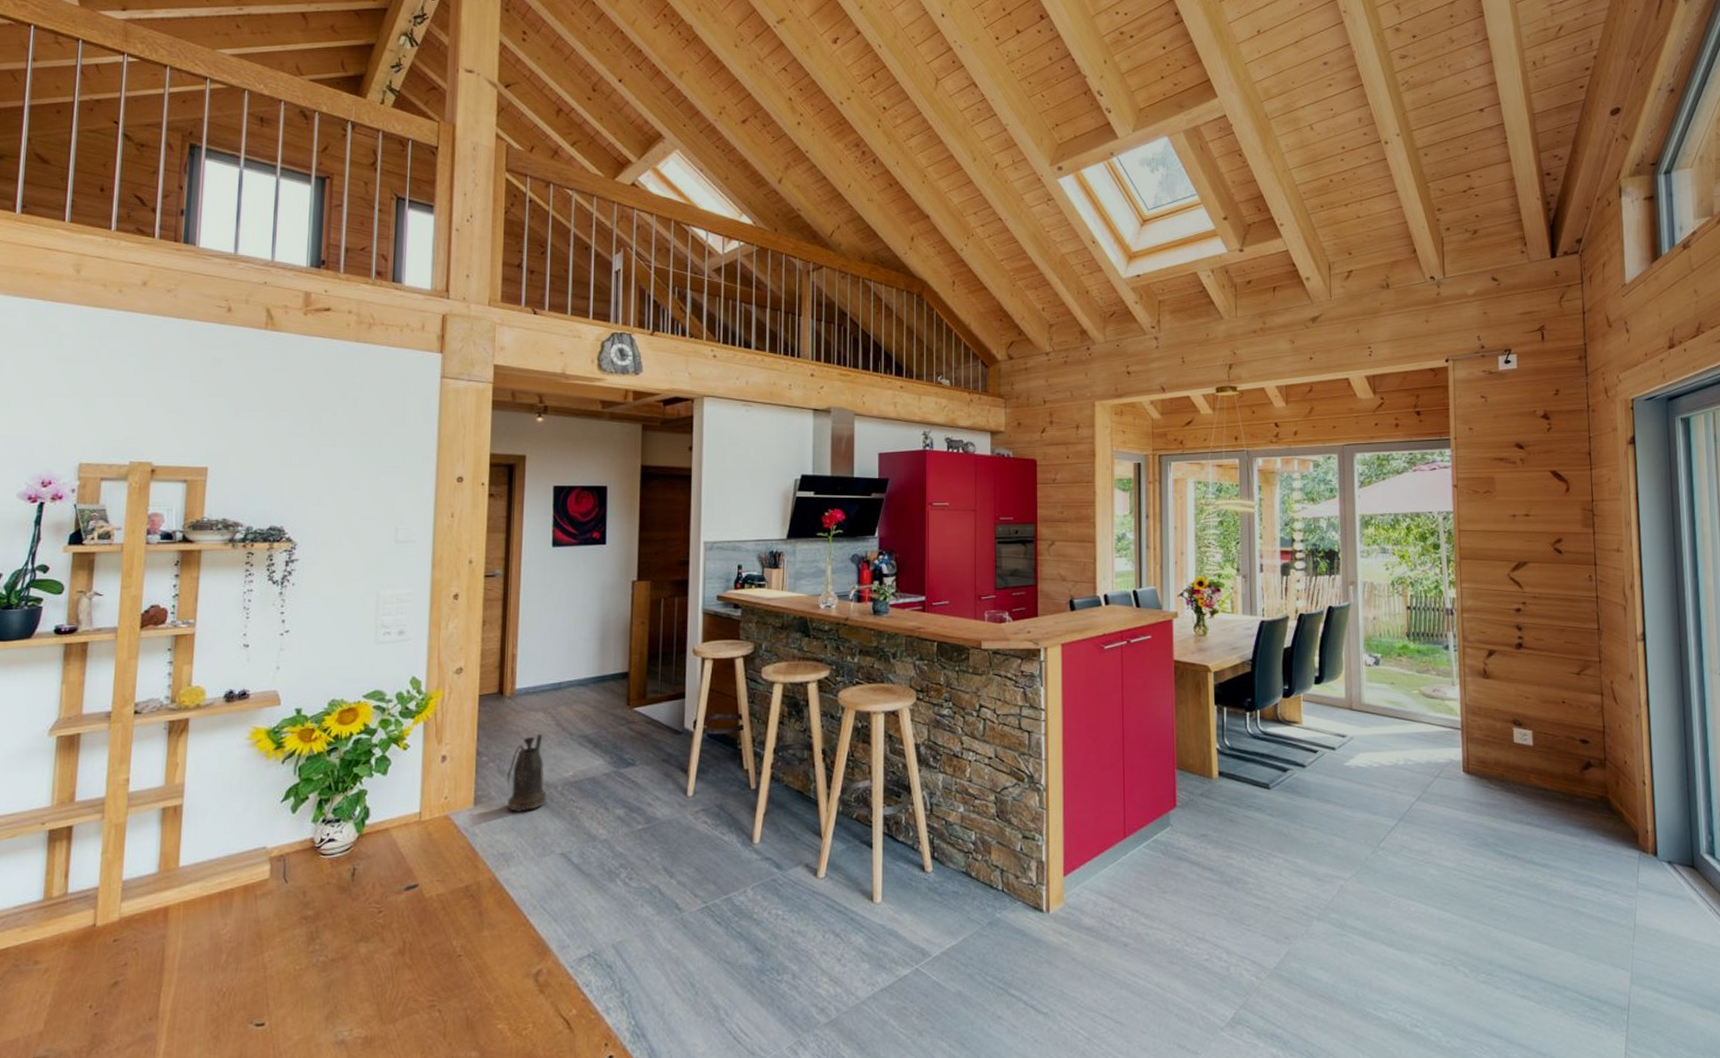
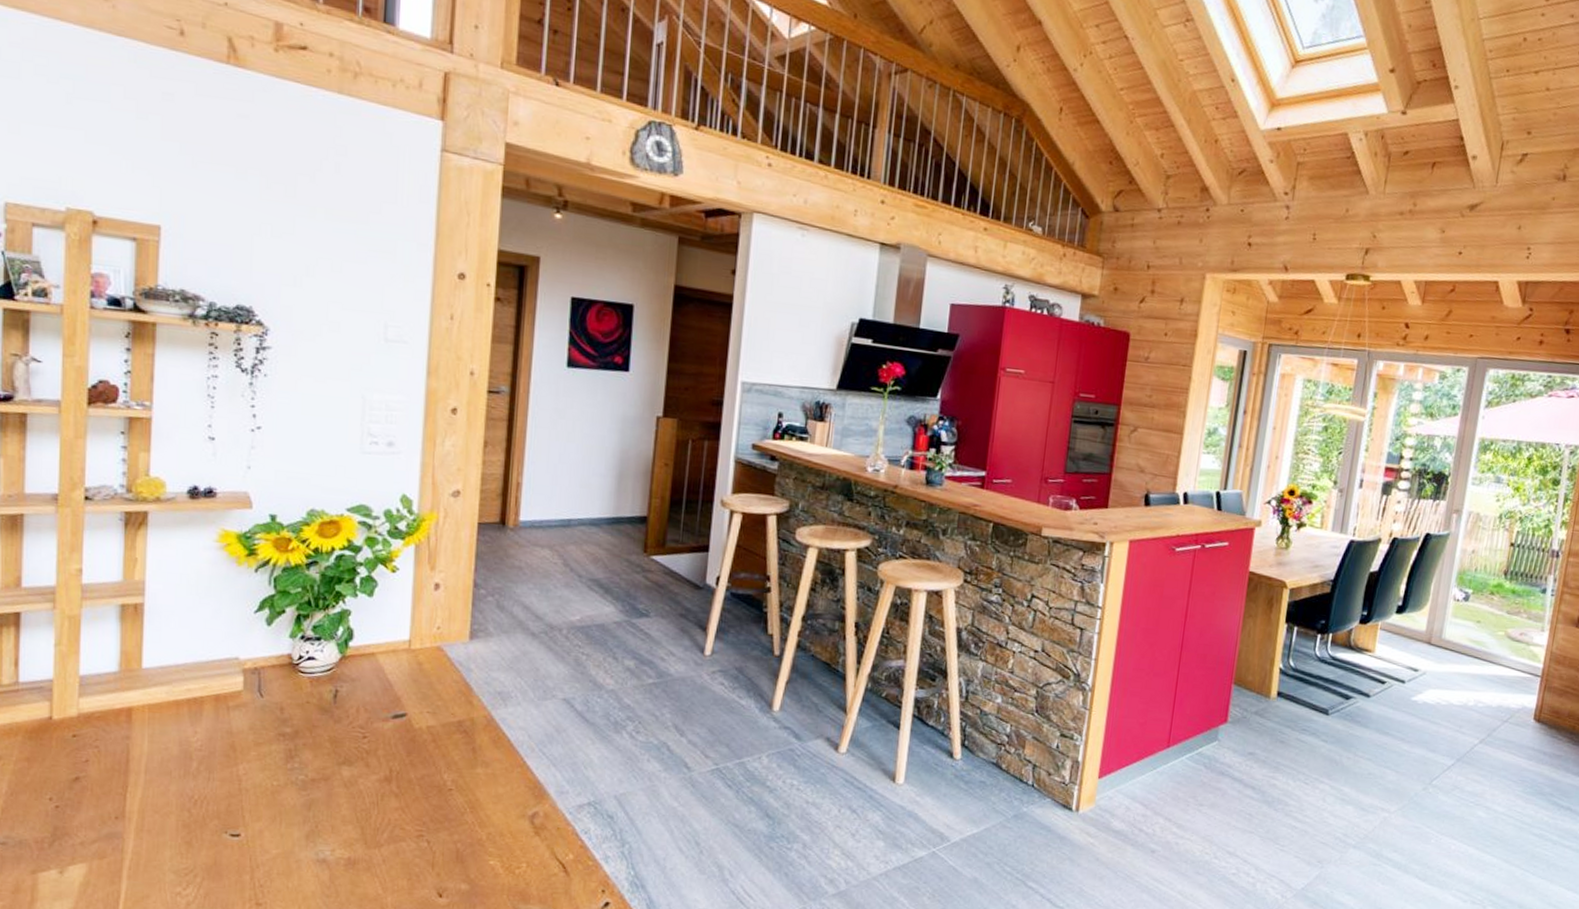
watering can: present [506,734,547,813] -> none [505,572,550,653]

